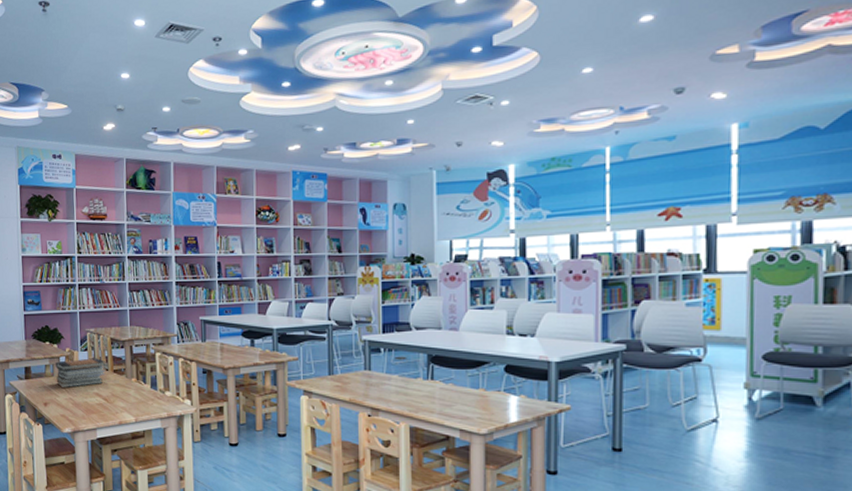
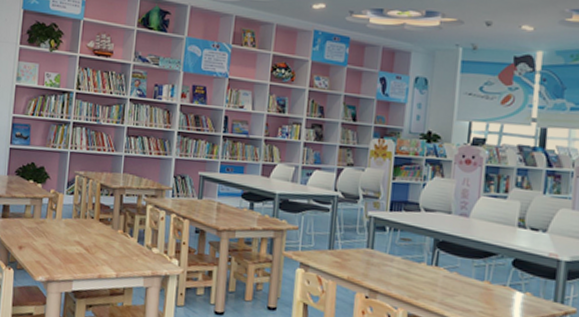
book stack: present [55,358,106,389] -> none [35,202,91,233]

